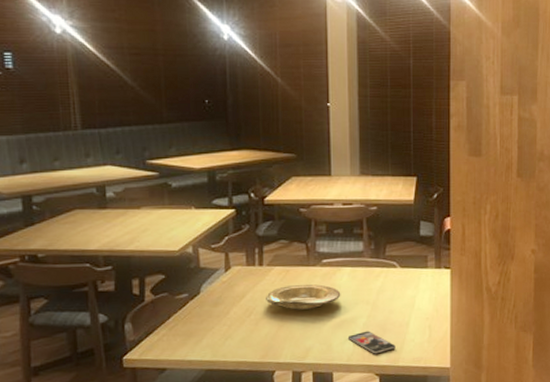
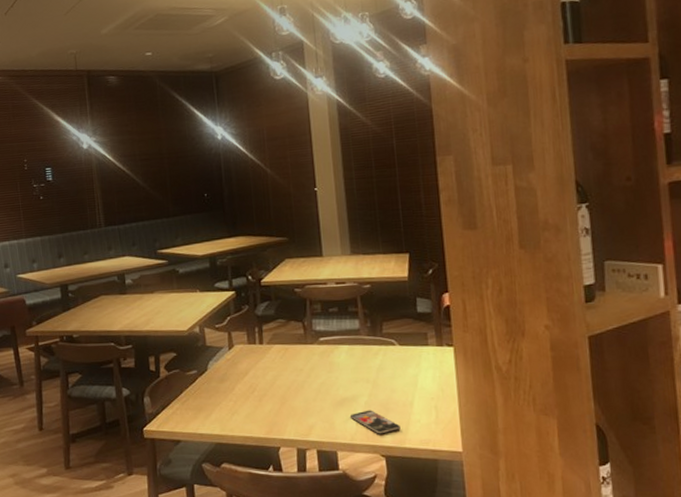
plate: present [266,284,341,310] -> none [267,361,340,387]

